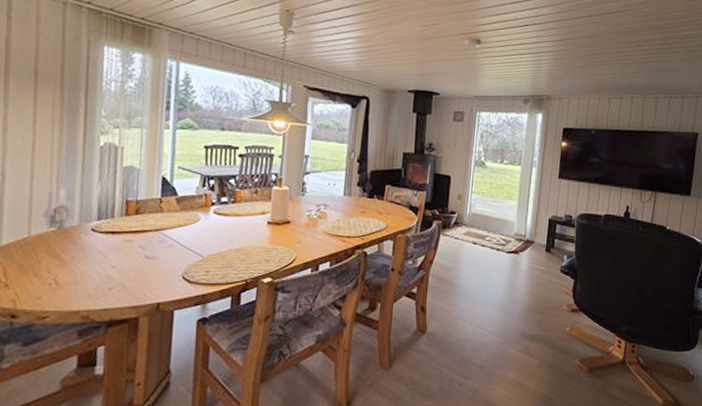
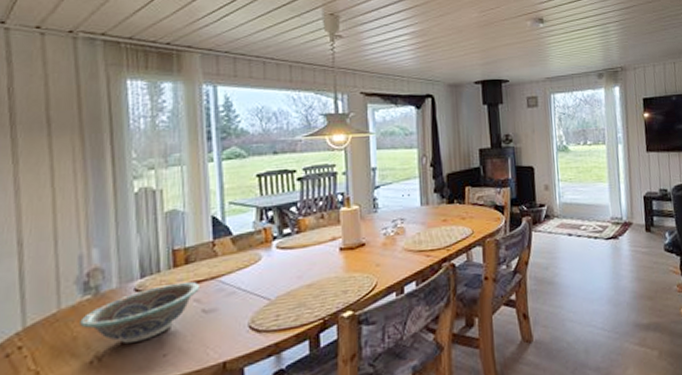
decorative bowl: none [44,229,145,274] -> present [80,281,199,343]

